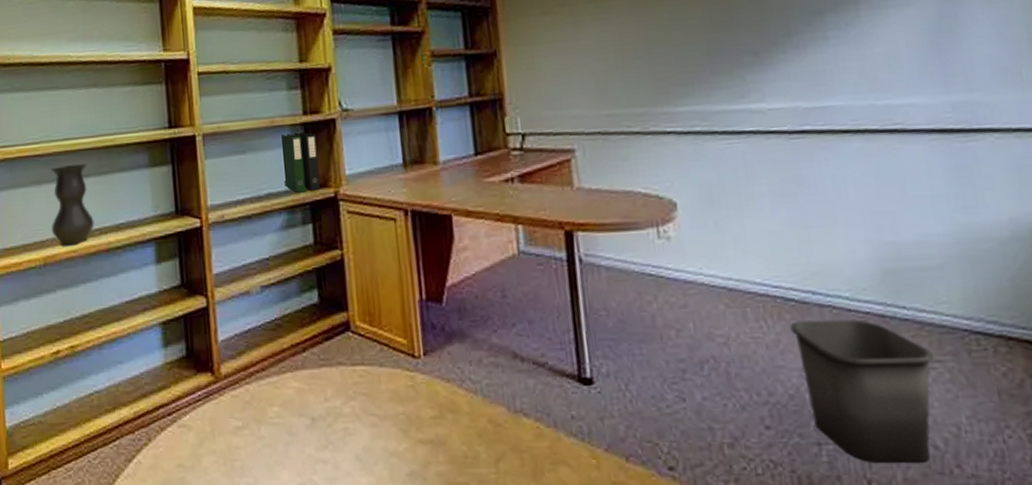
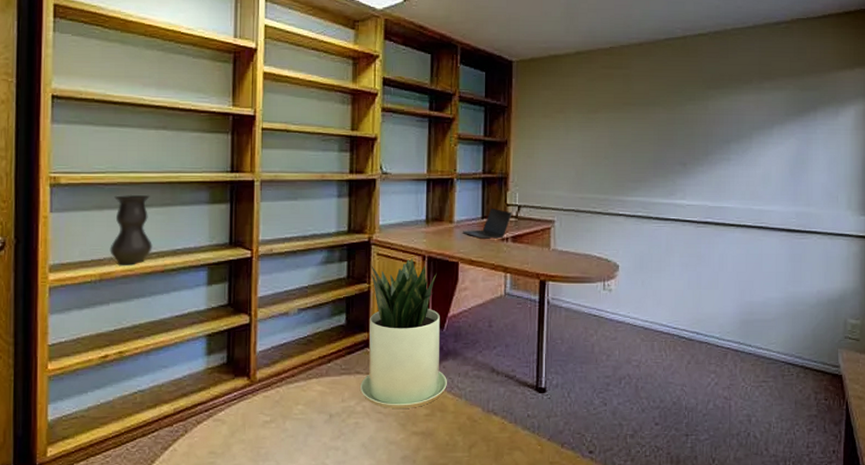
binder: present [281,131,320,193] -> none [328,187,359,236]
planter: none [341,214,456,409] -> present [361,258,447,409]
laptop: none [452,140,515,182] -> present [463,208,512,239]
waste bin: present [789,319,935,463] -> none [680,352,763,447]

